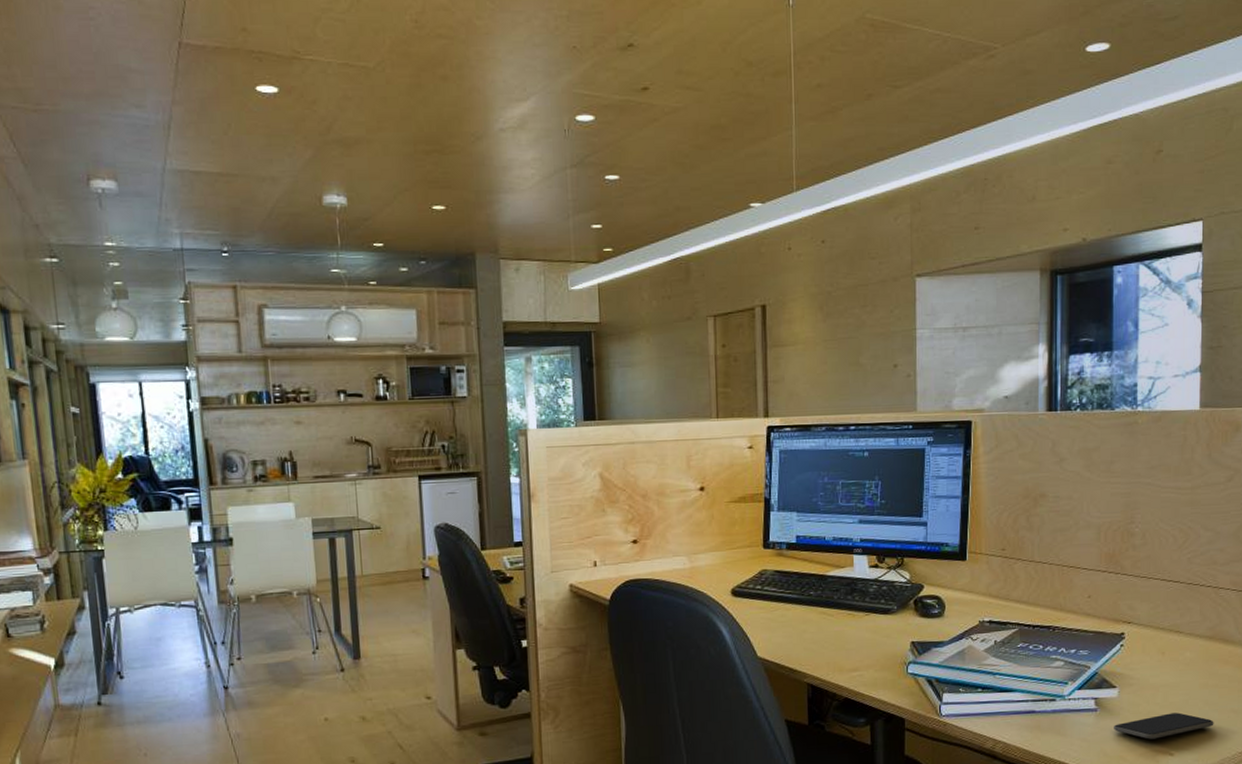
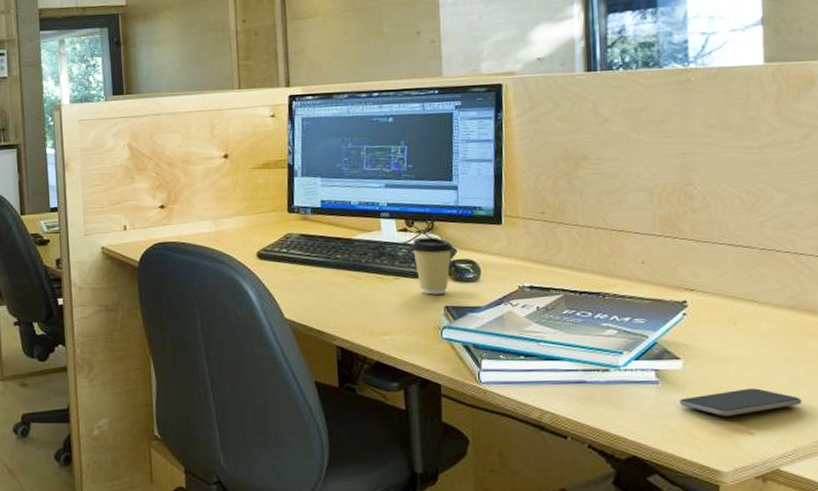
coffee cup: none [880,573,922,631] -> present [410,237,454,295]

